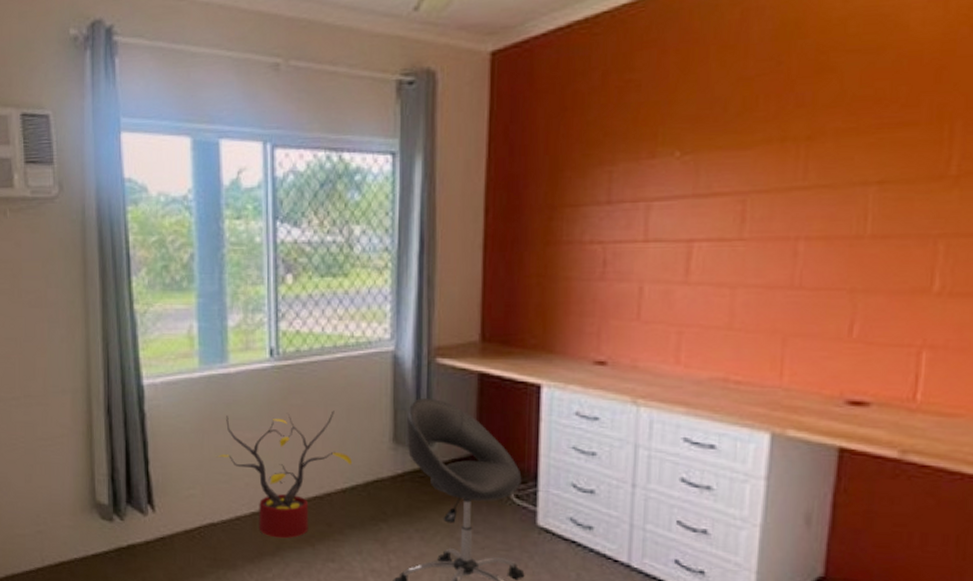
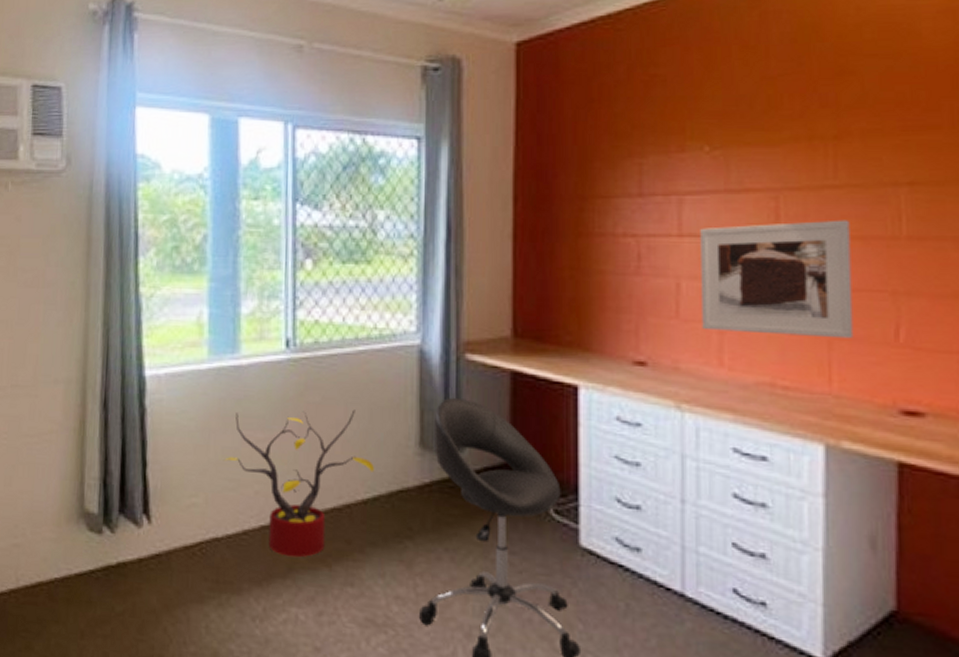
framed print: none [662,220,815,336] -> present [700,219,854,339]

